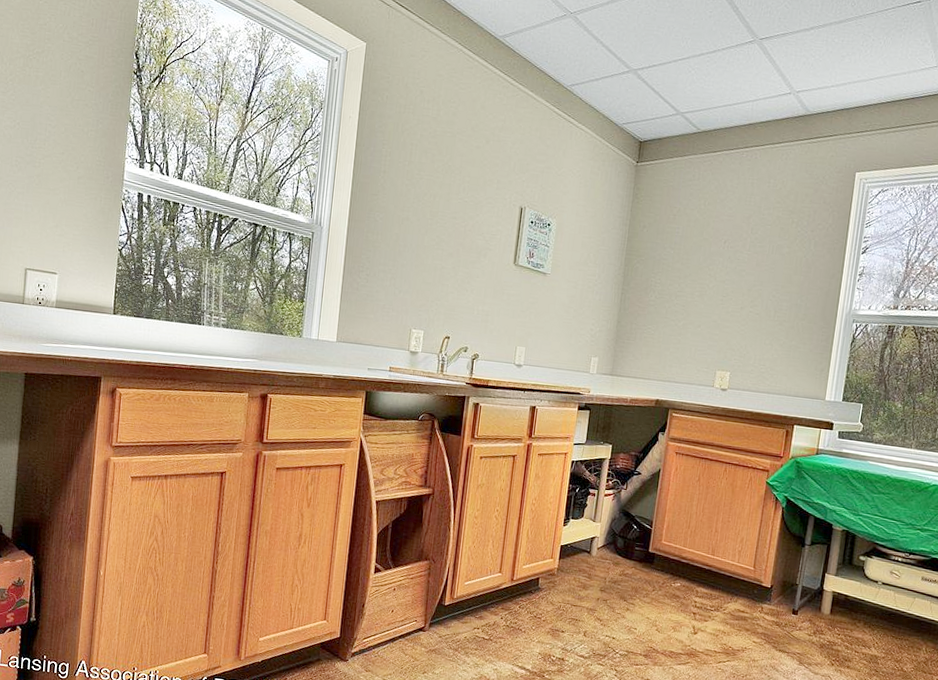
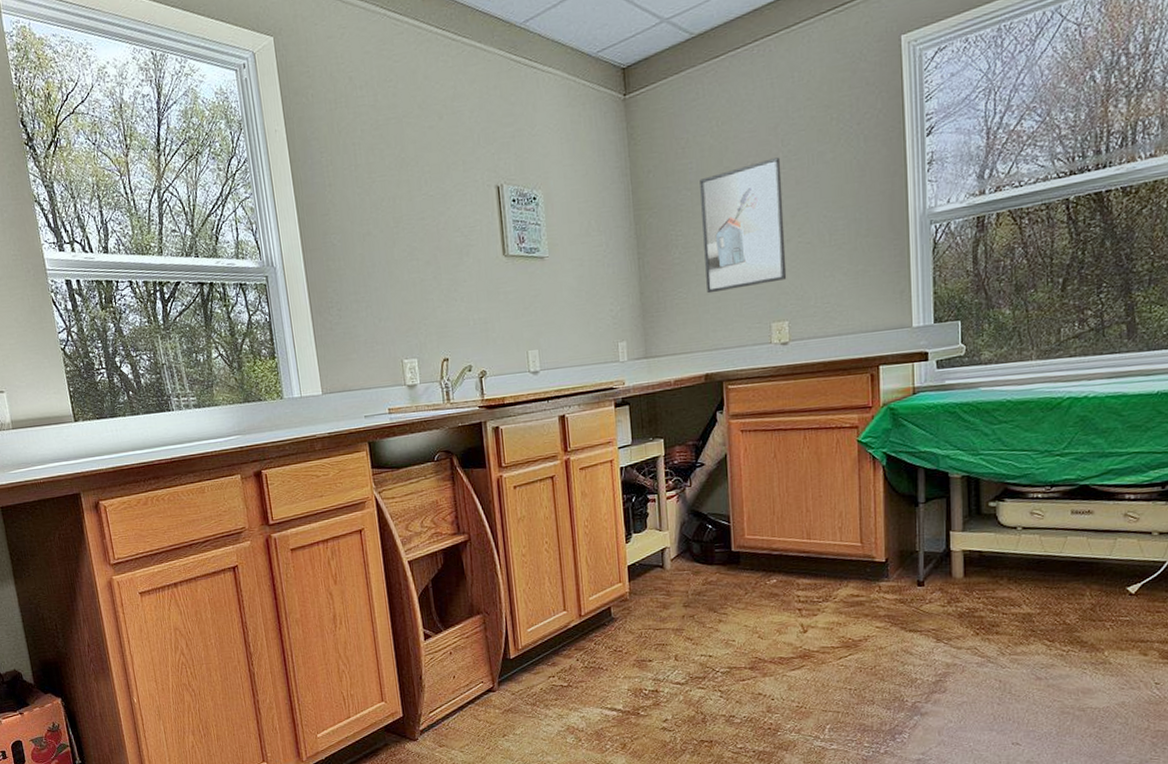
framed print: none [671,240,748,339] -> present [700,157,787,294]

